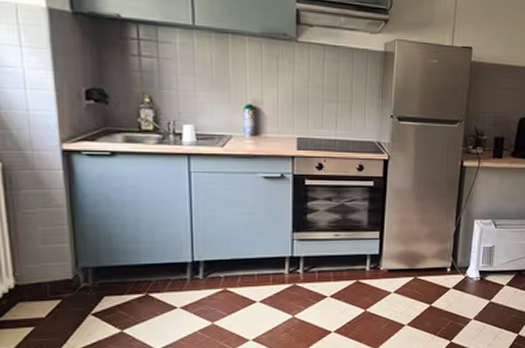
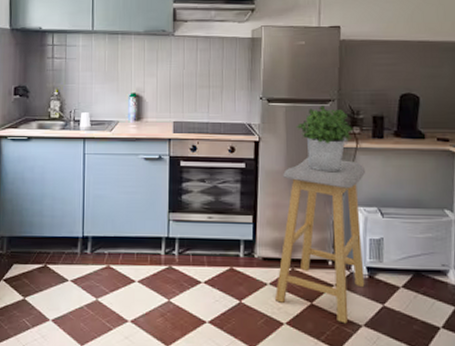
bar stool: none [397,175,484,319] -> present [274,157,365,324]
potted plant: none [424,126,477,188] -> present [296,106,354,171]

